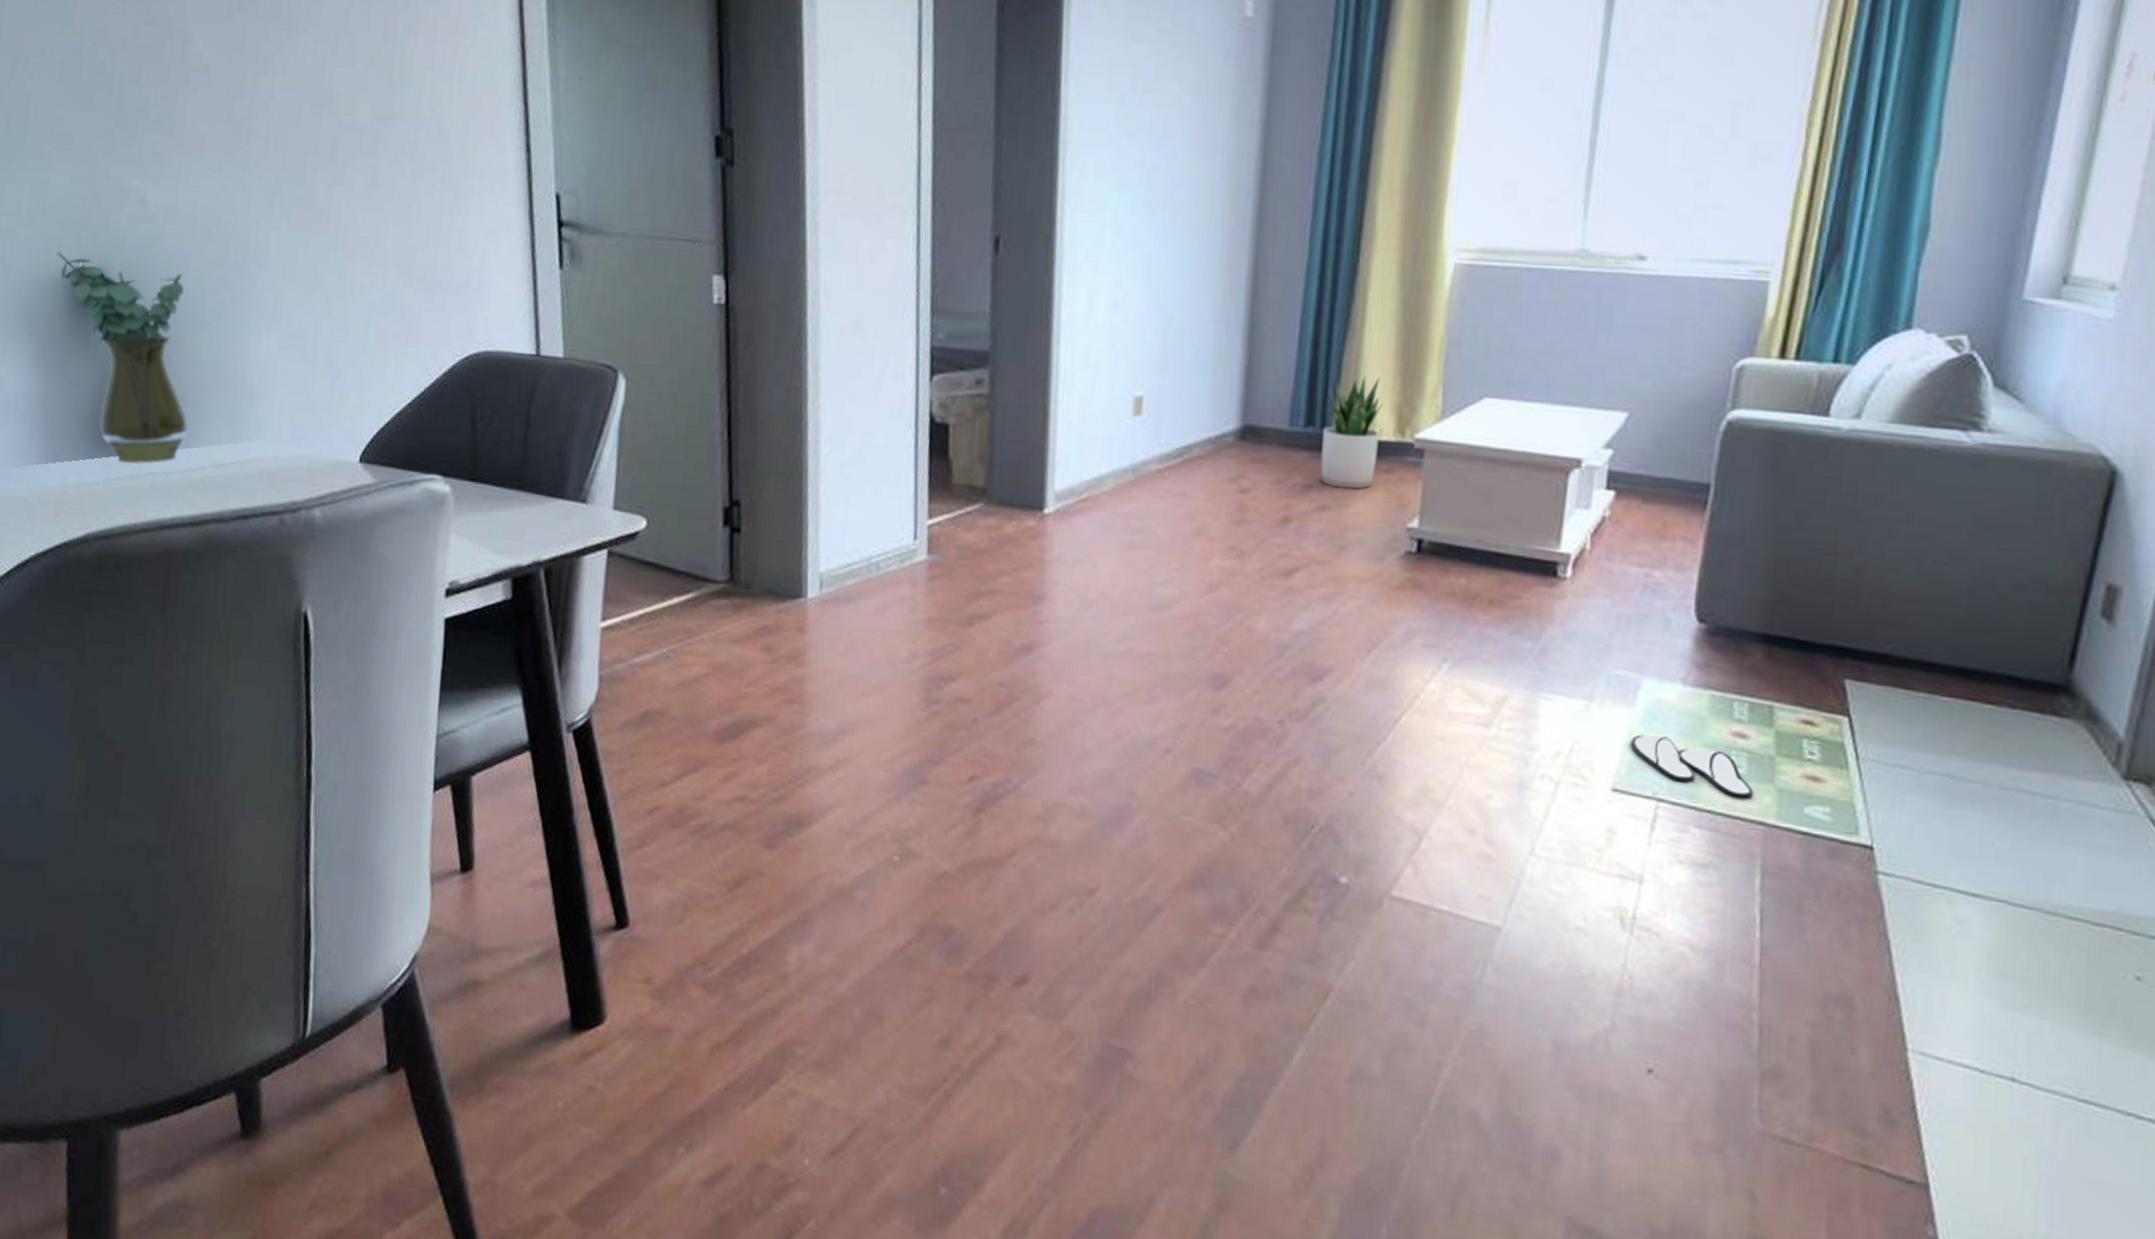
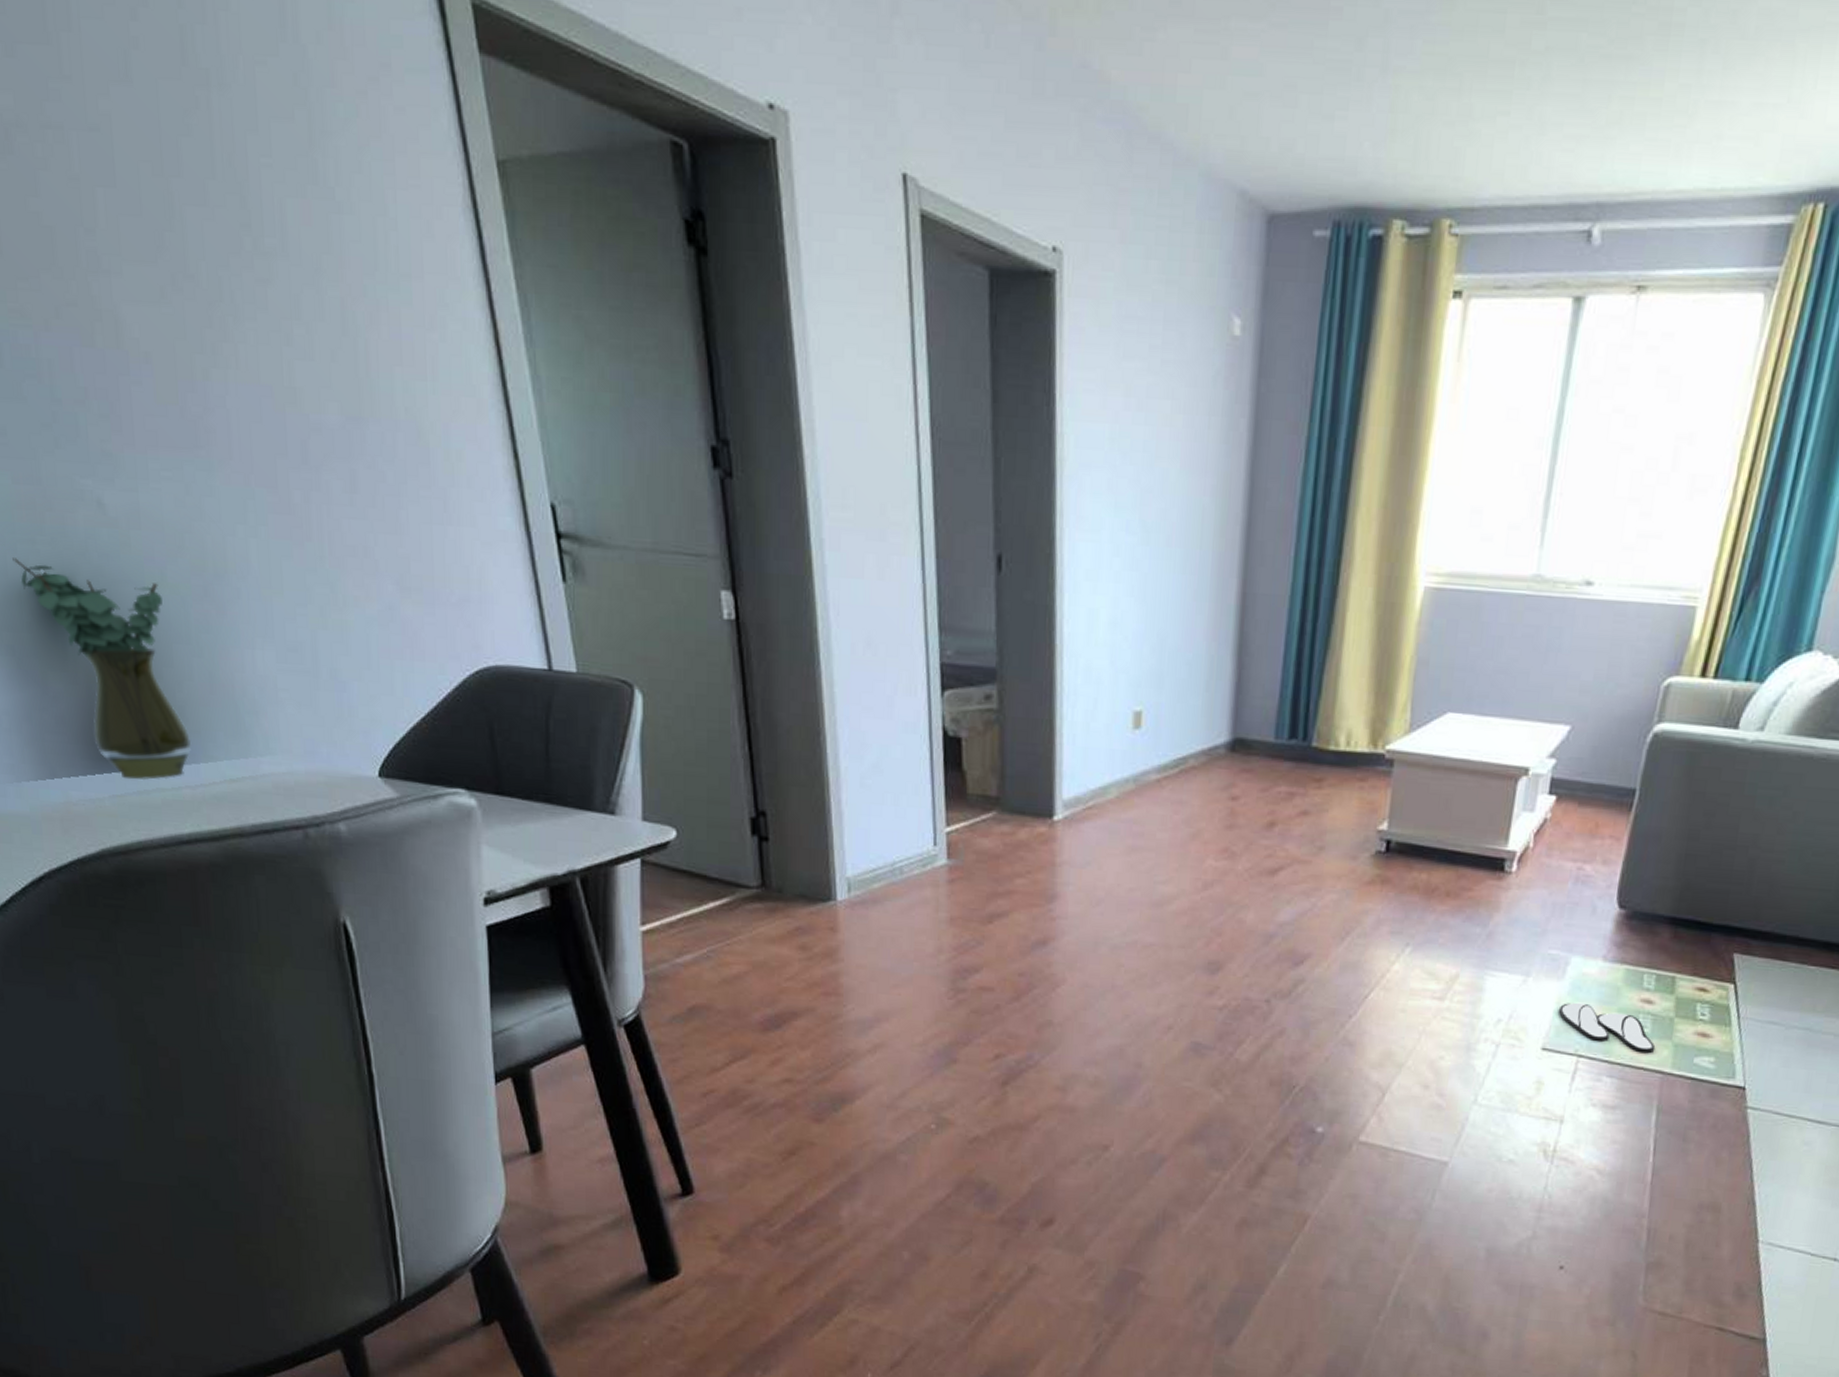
planter: present [1320,376,1383,490] -> none [1302,693,1359,796]

